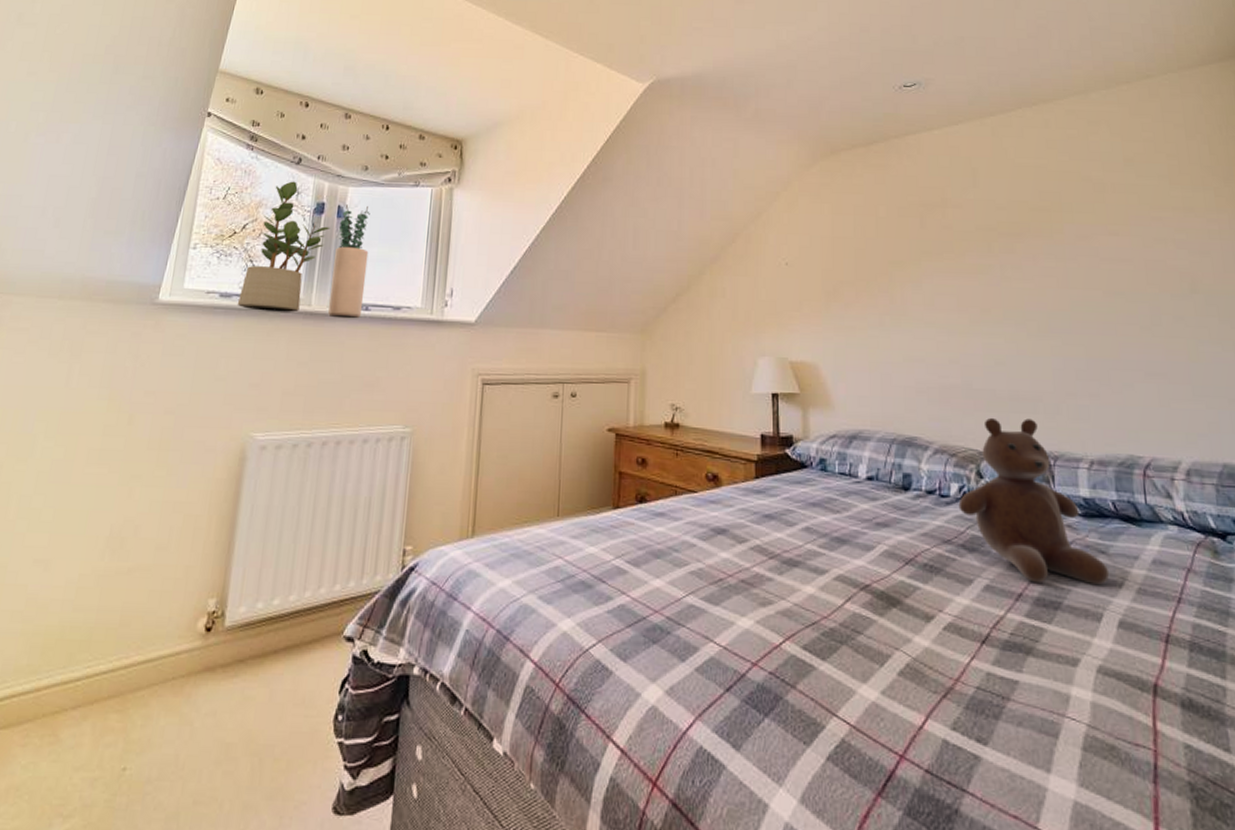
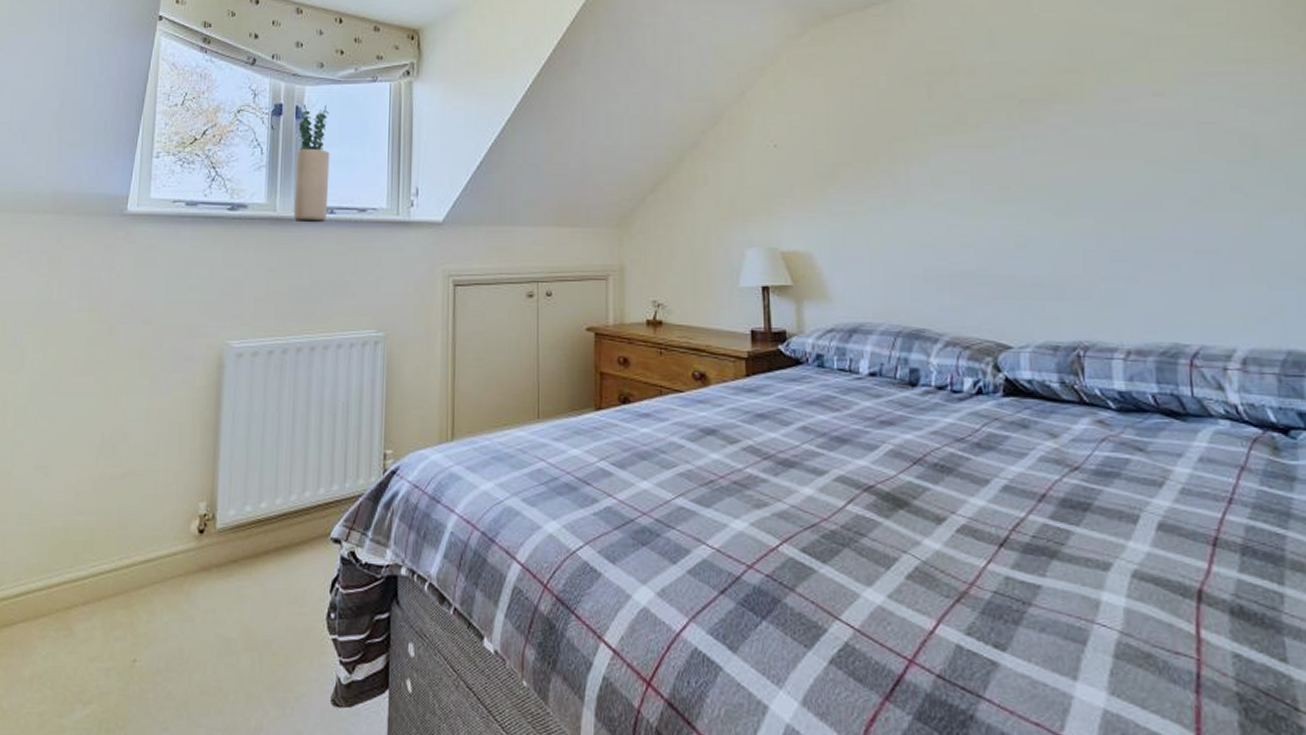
potted plant: present [237,181,330,312] -> none [203,83,289,218]
teddy bear: present [958,417,1110,585] -> none [973,305,1148,484]

